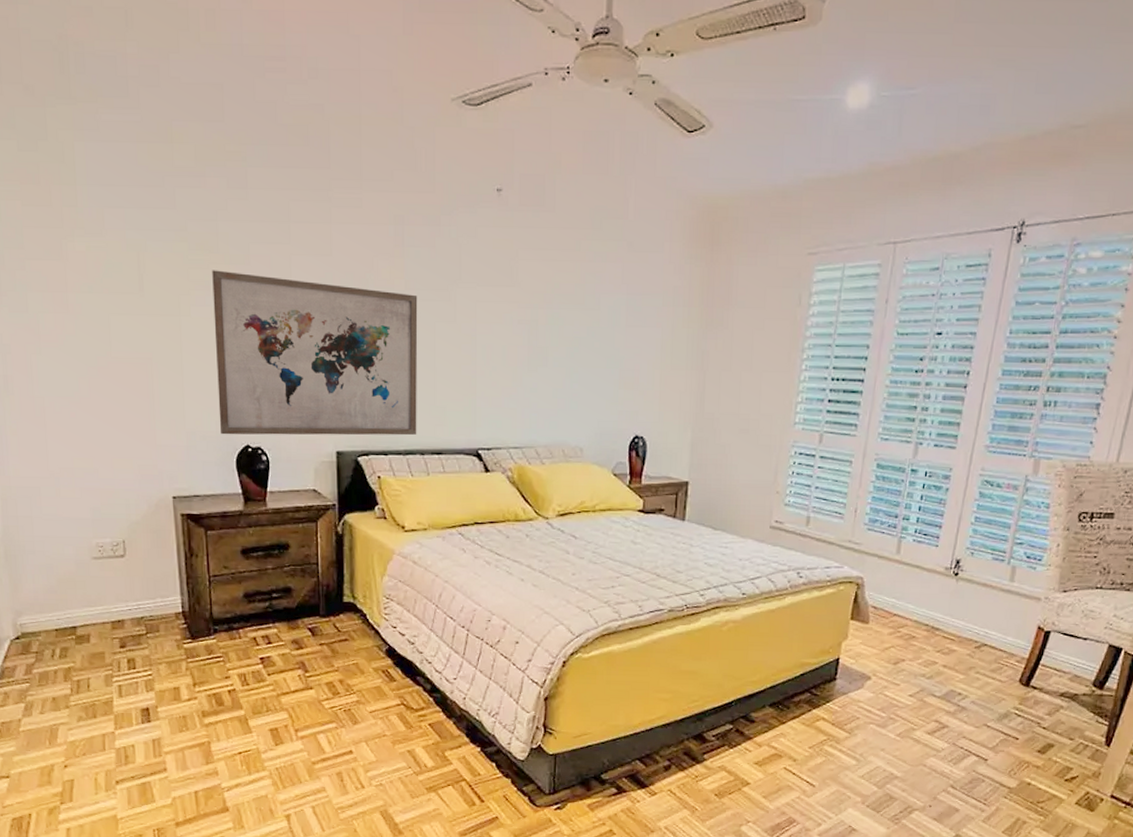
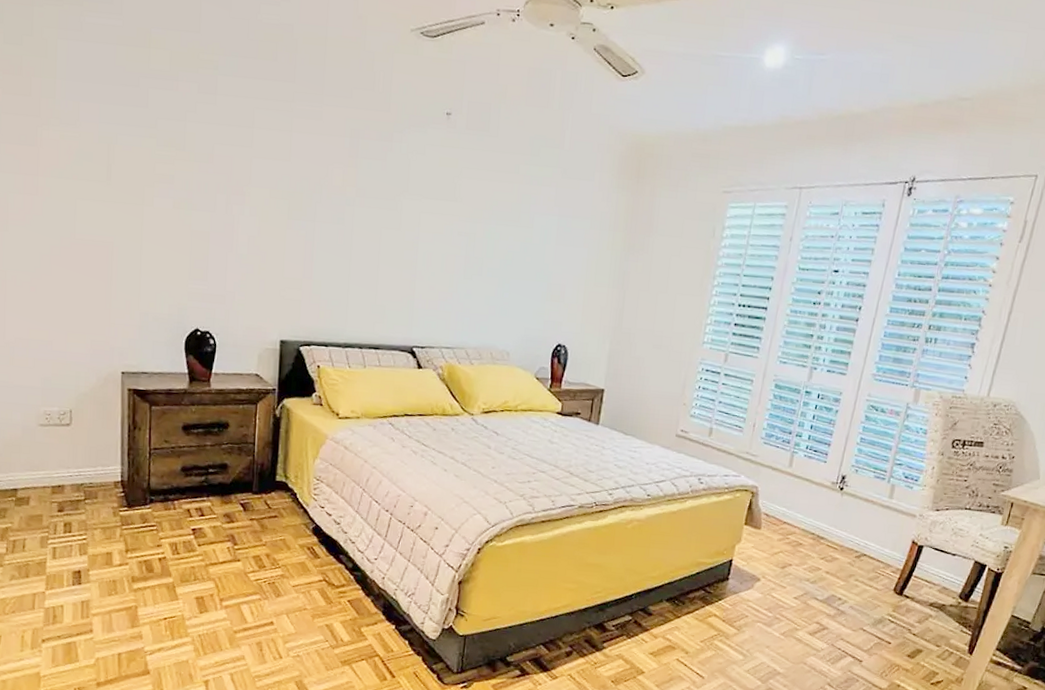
wall art: present [212,270,418,436] -> none [172,165,367,330]

